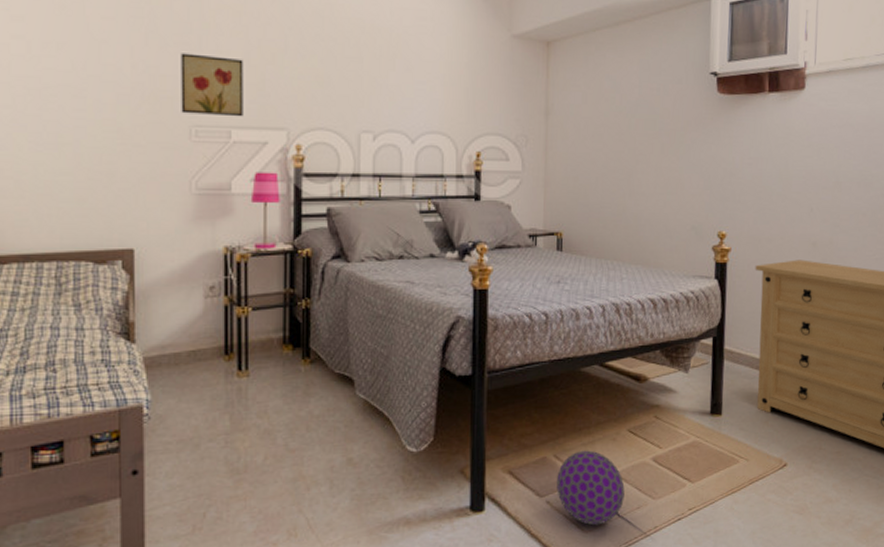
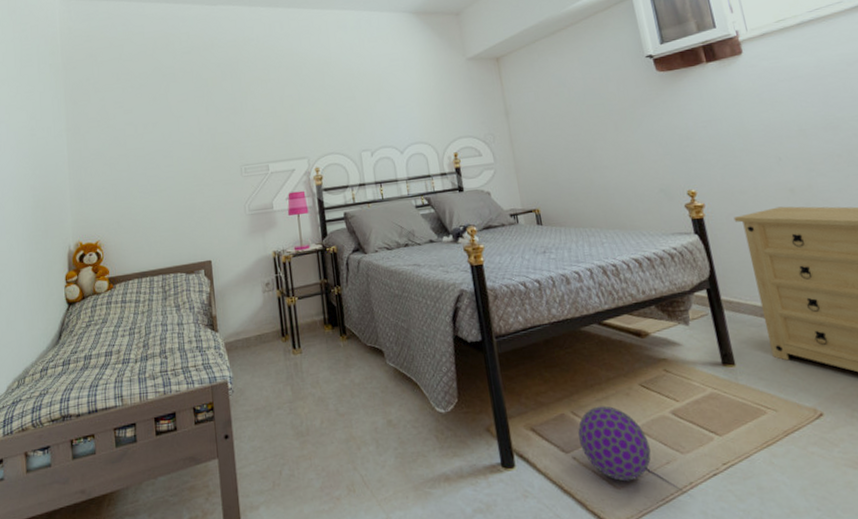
wall art: present [181,53,243,117] -> none [230,113,276,158]

